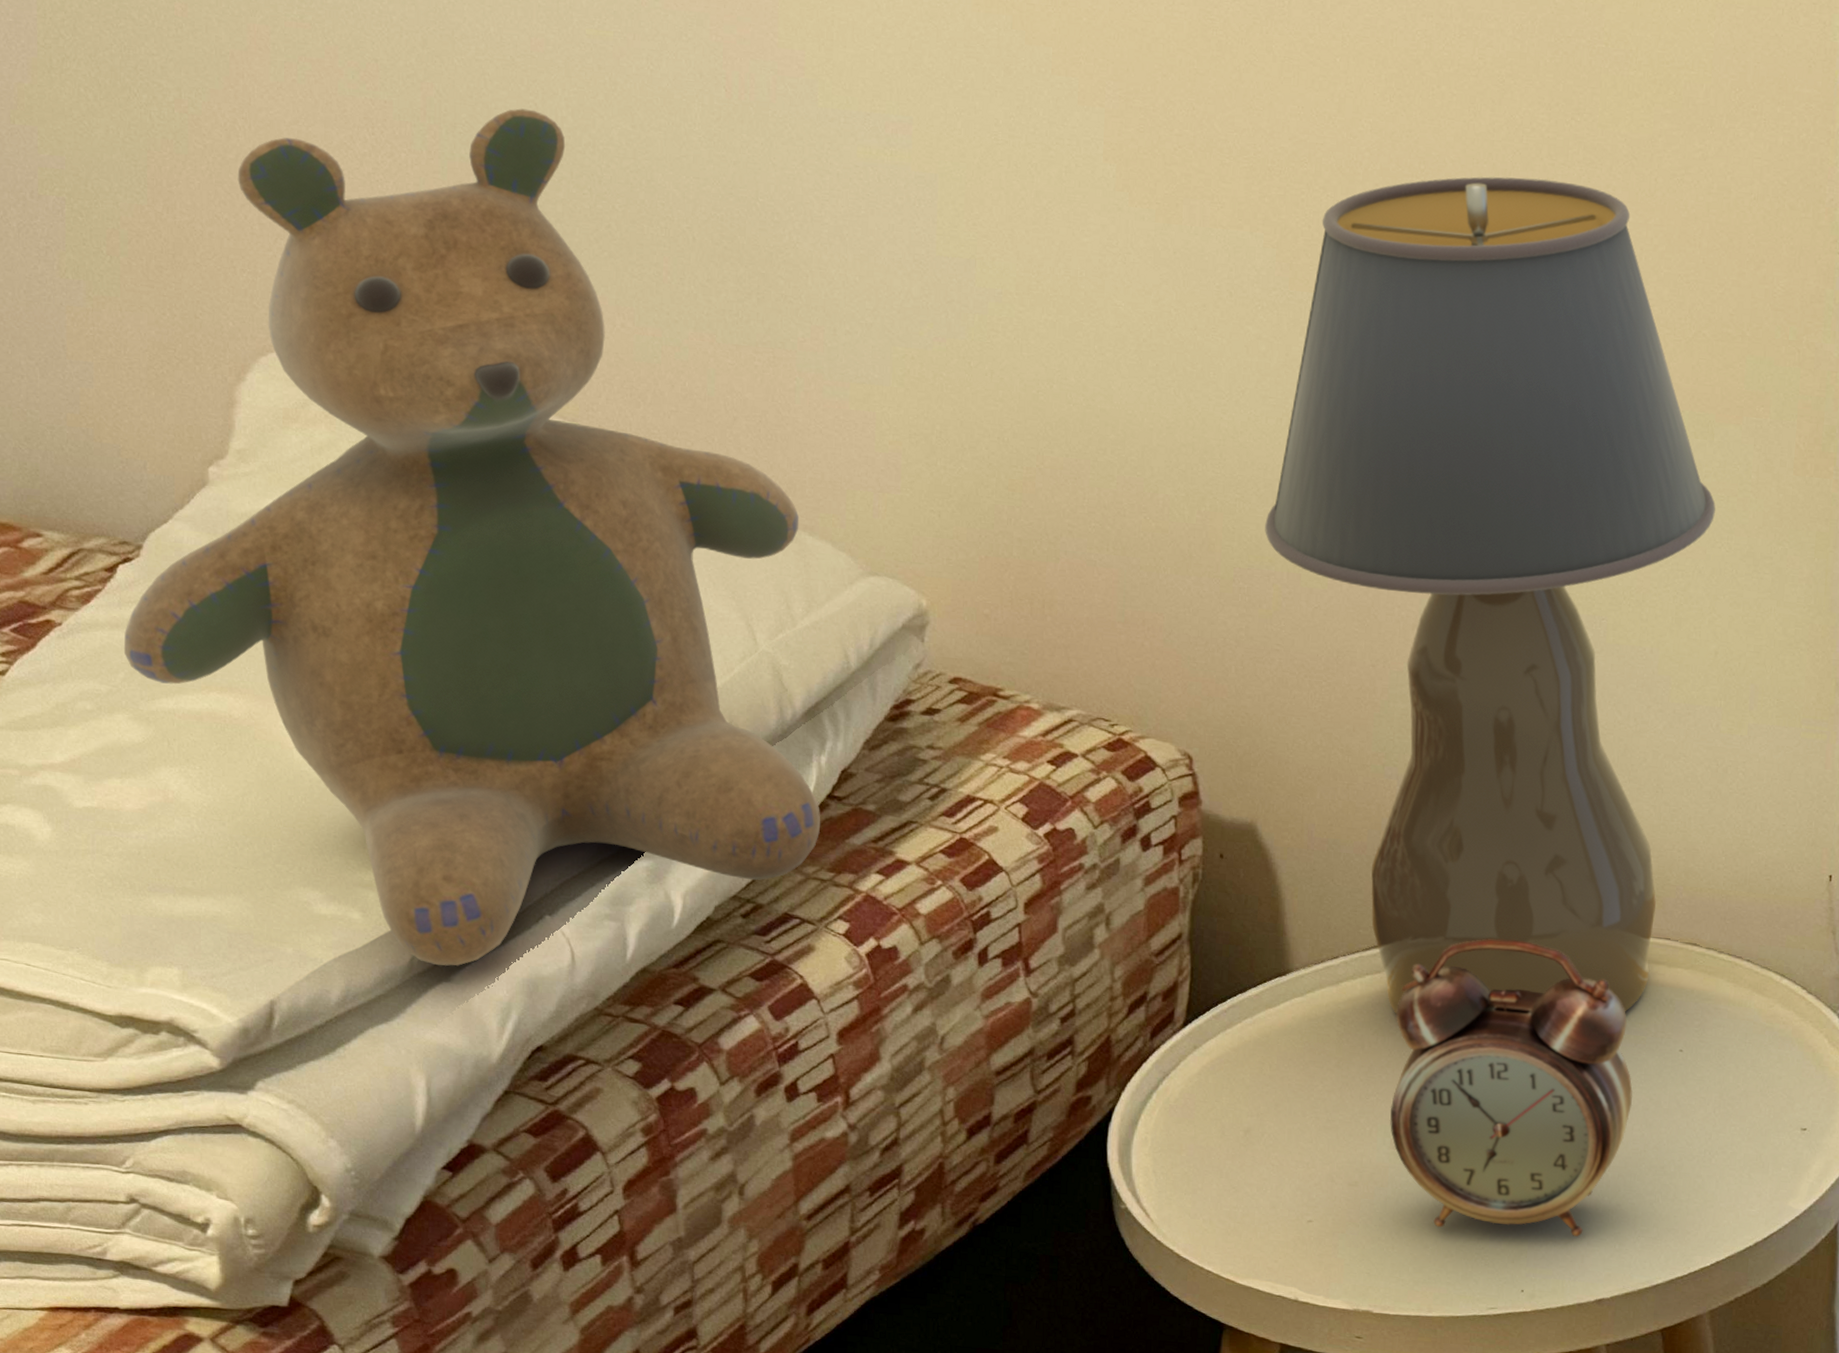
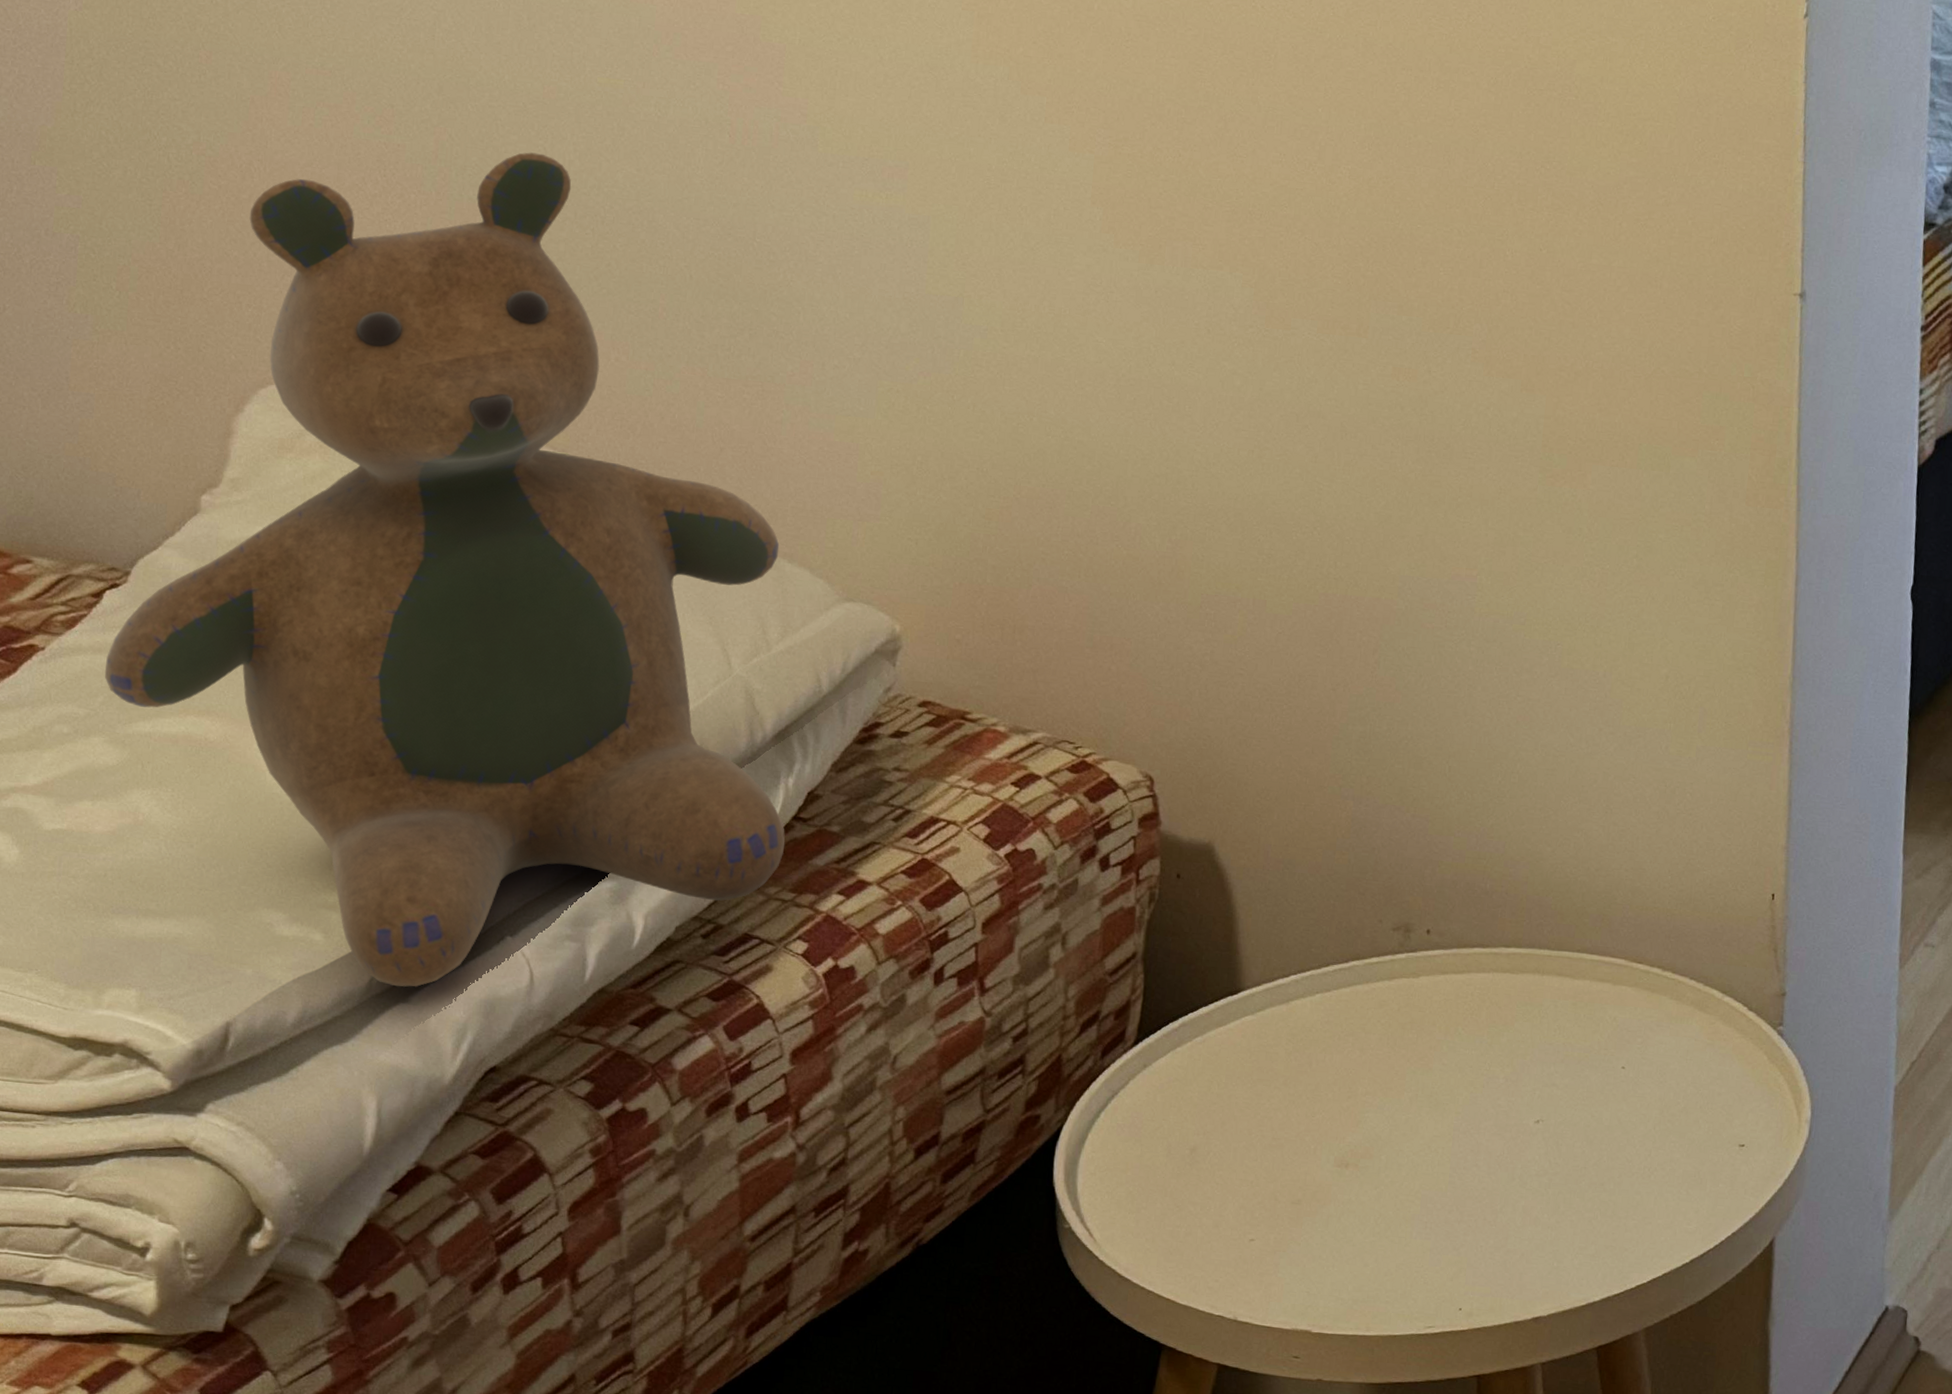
table lamp: present [1265,177,1716,1014] -> none [1233,221,1671,1033]
alarm clock: present [1390,938,1633,1238] -> none [1334,957,1575,1255]

